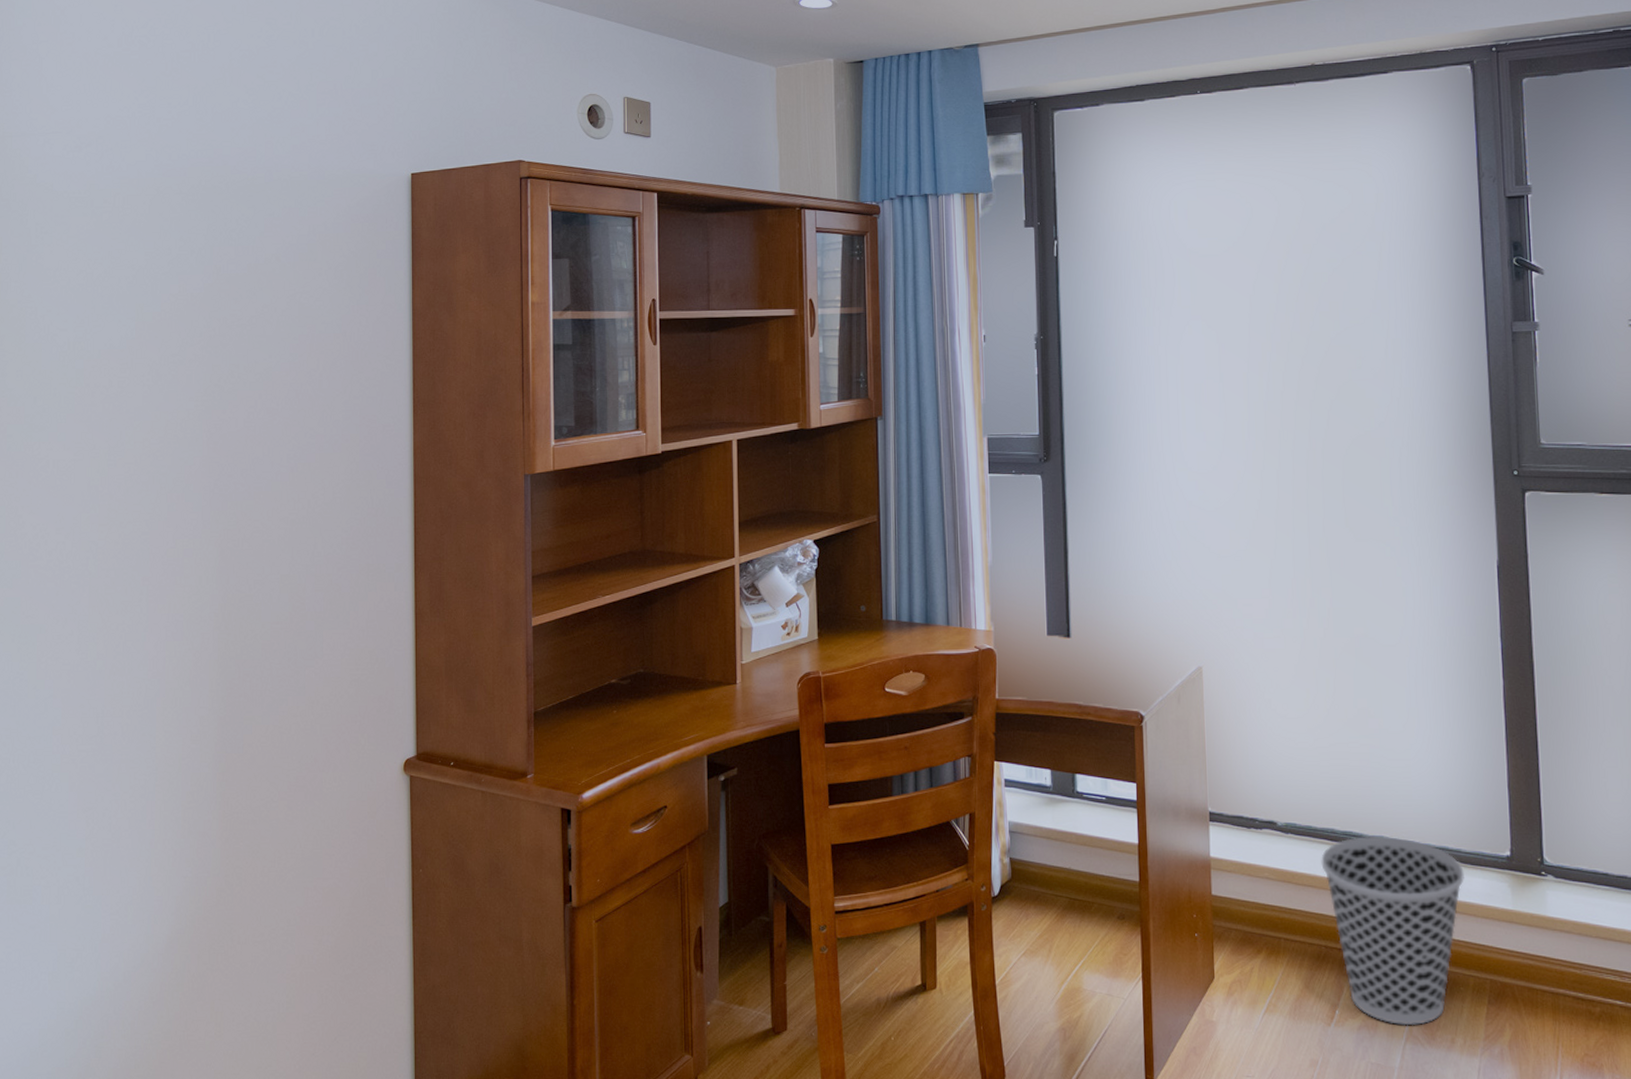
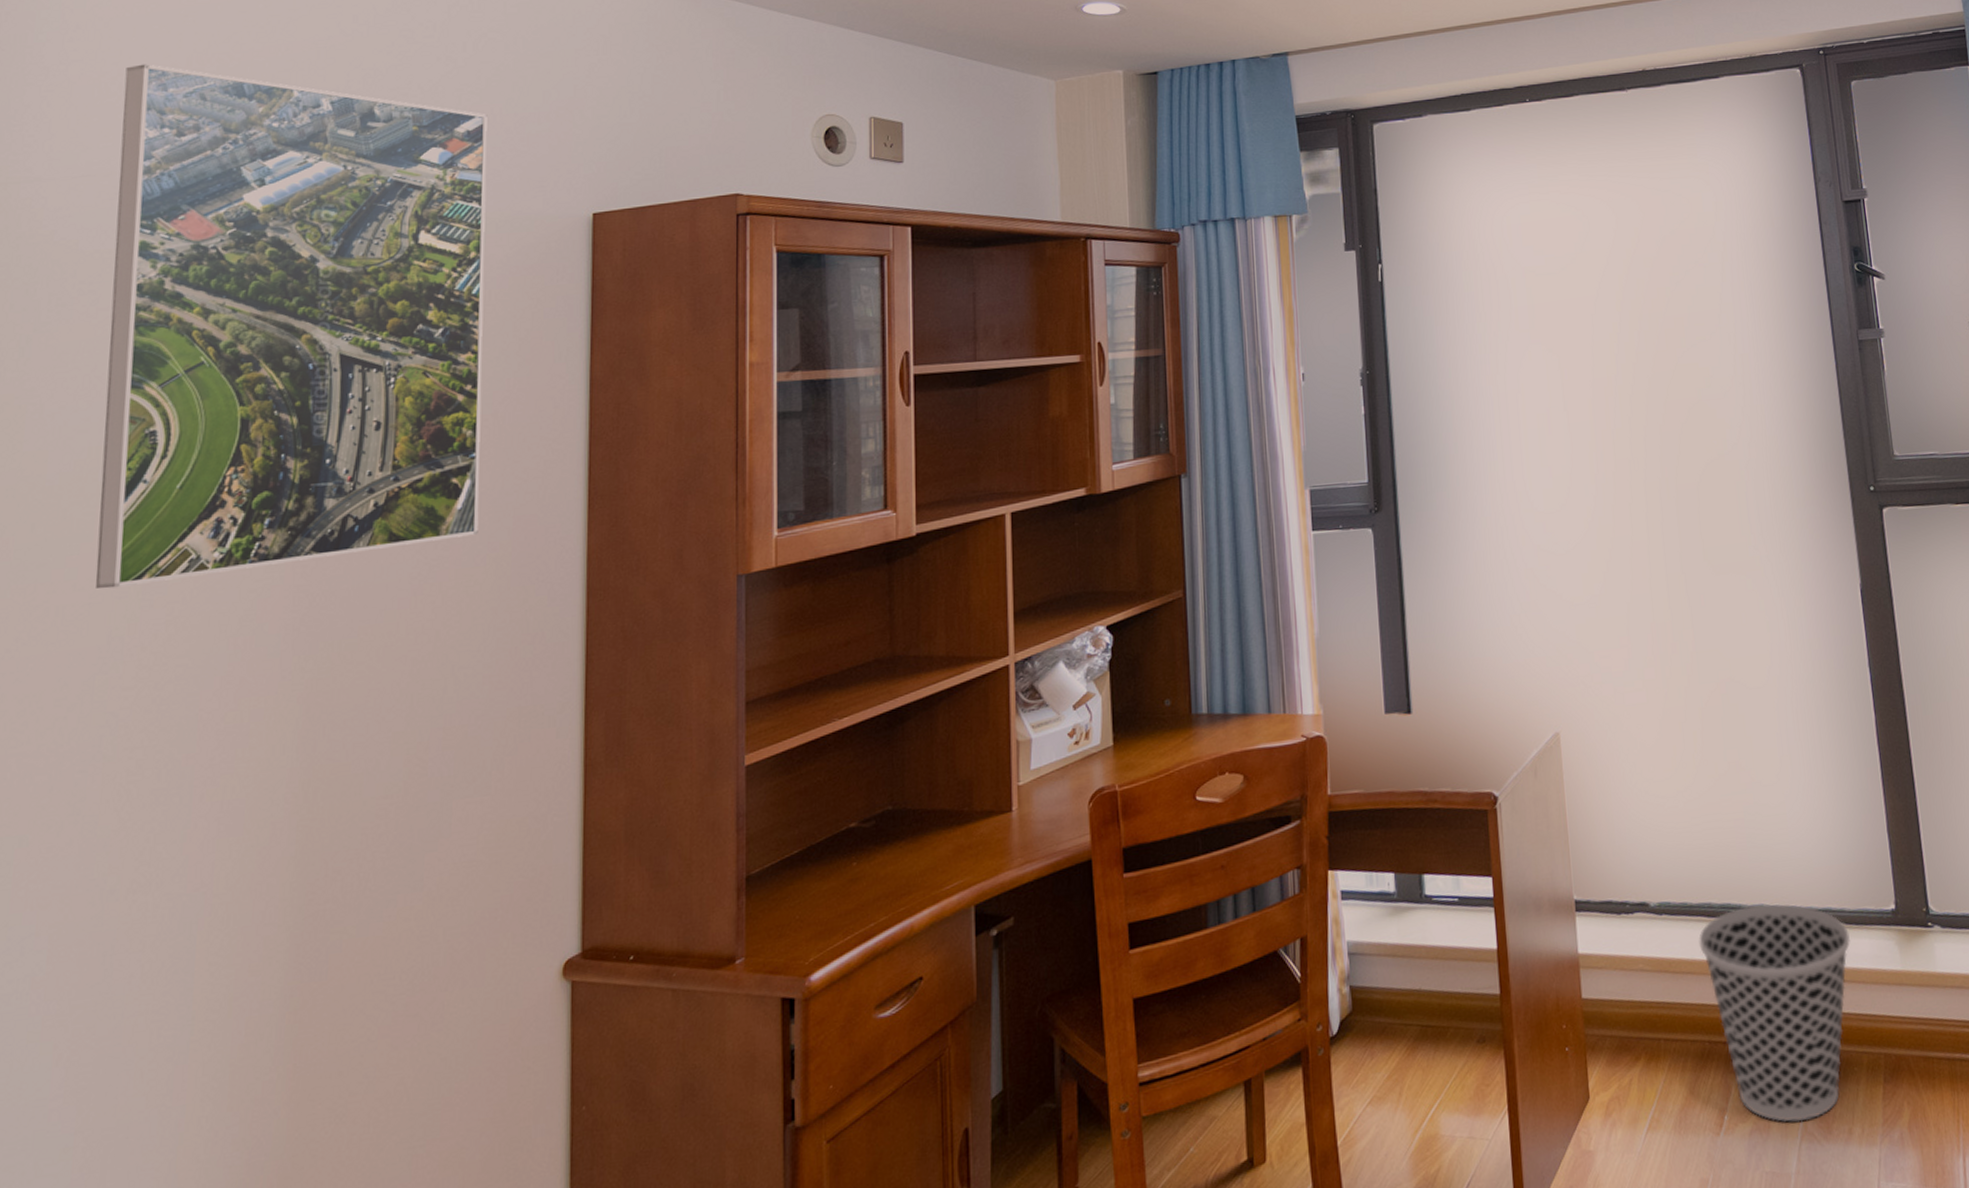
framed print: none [77,44,335,450] -> present [95,64,488,589]

